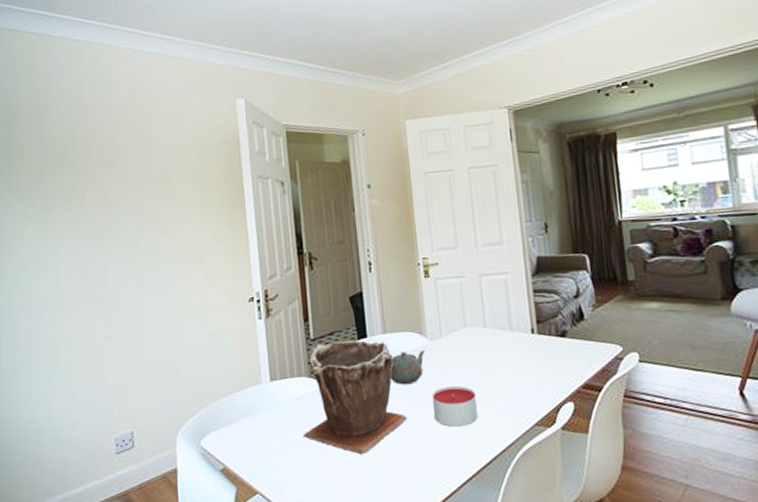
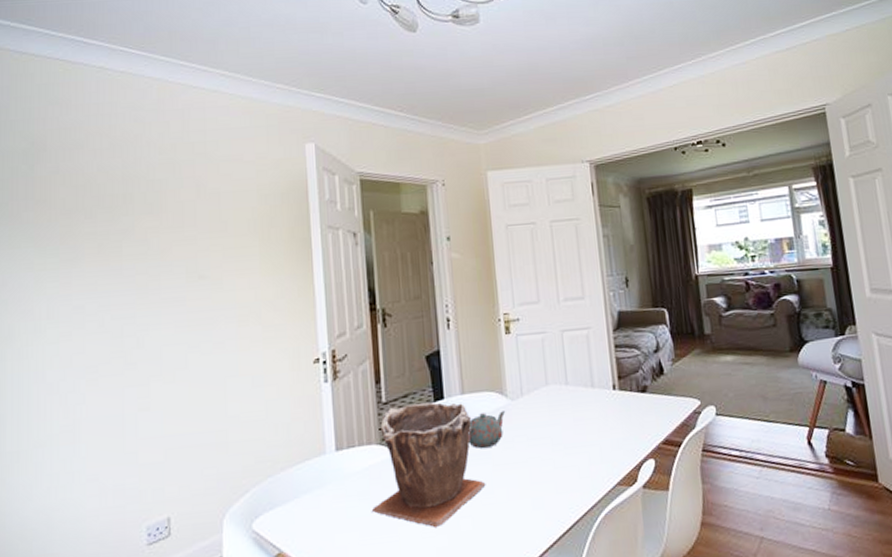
candle: present [432,385,479,427] -> none [512,447,560,492]

